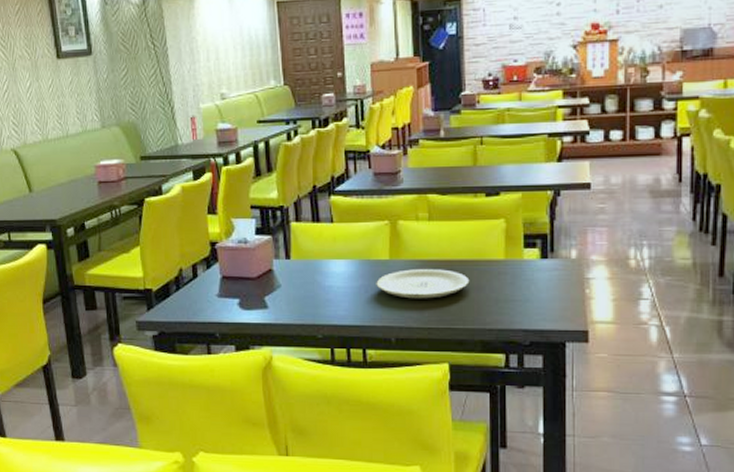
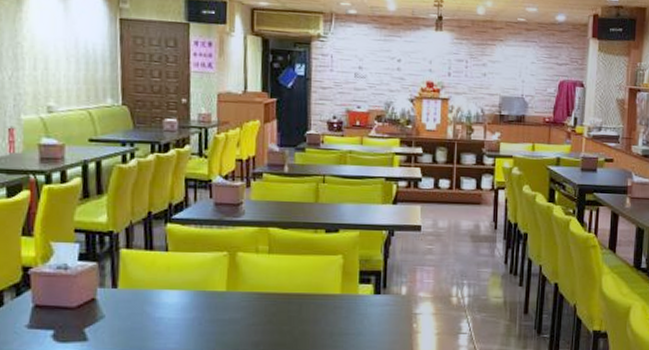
plate: present [376,269,470,299] -> none [211,301,306,332]

